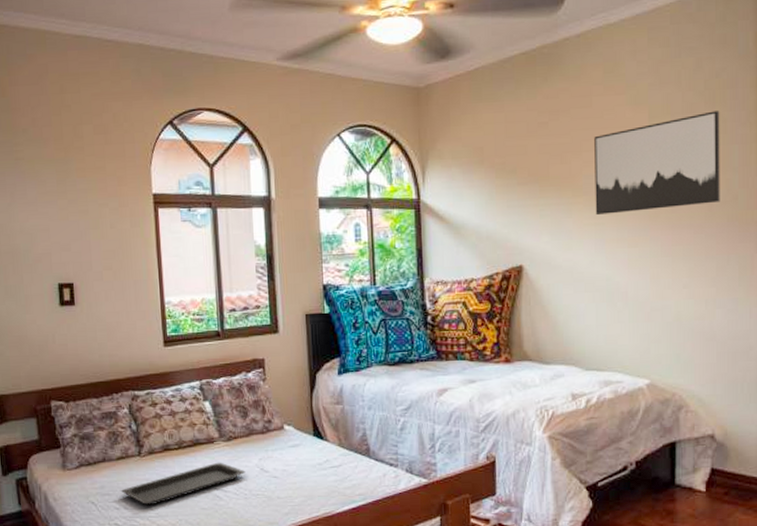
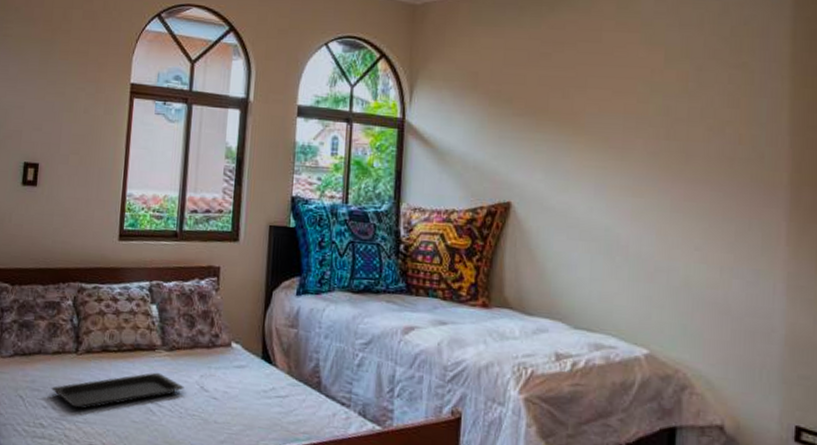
wall art: present [594,111,720,216] -> none [597,60,747,160]

